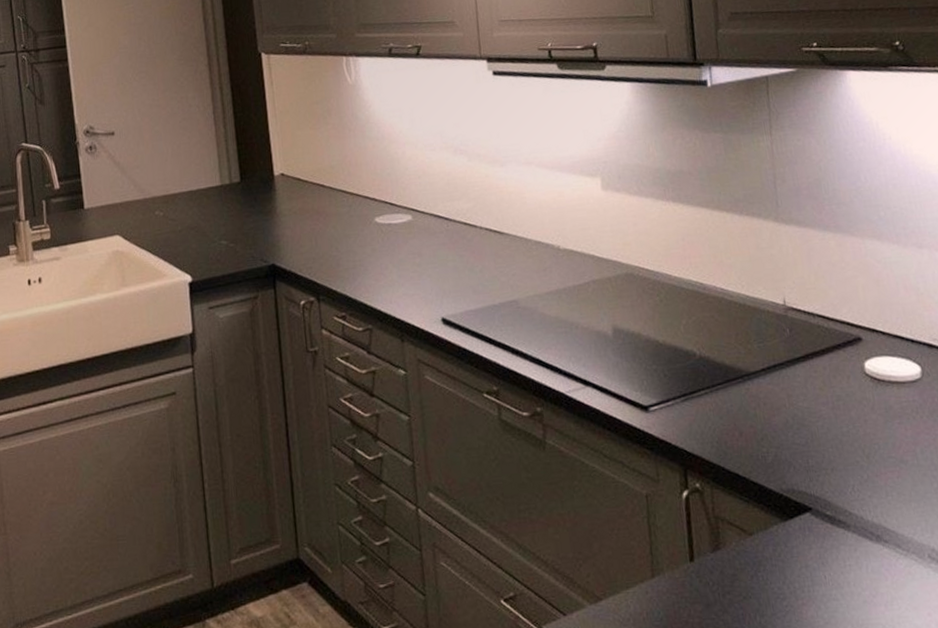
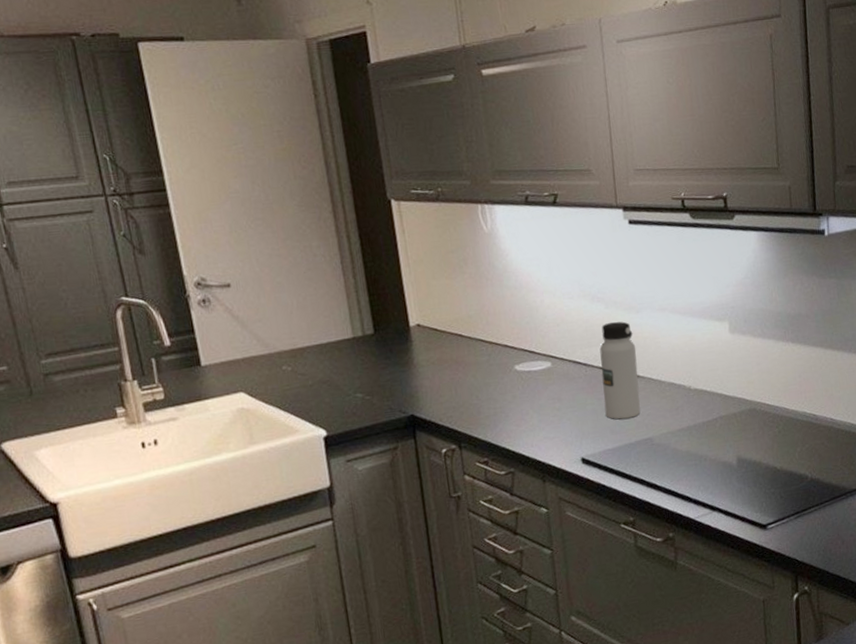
water bottle: none [462,175,505,279] -> present [599,321,641,420]

